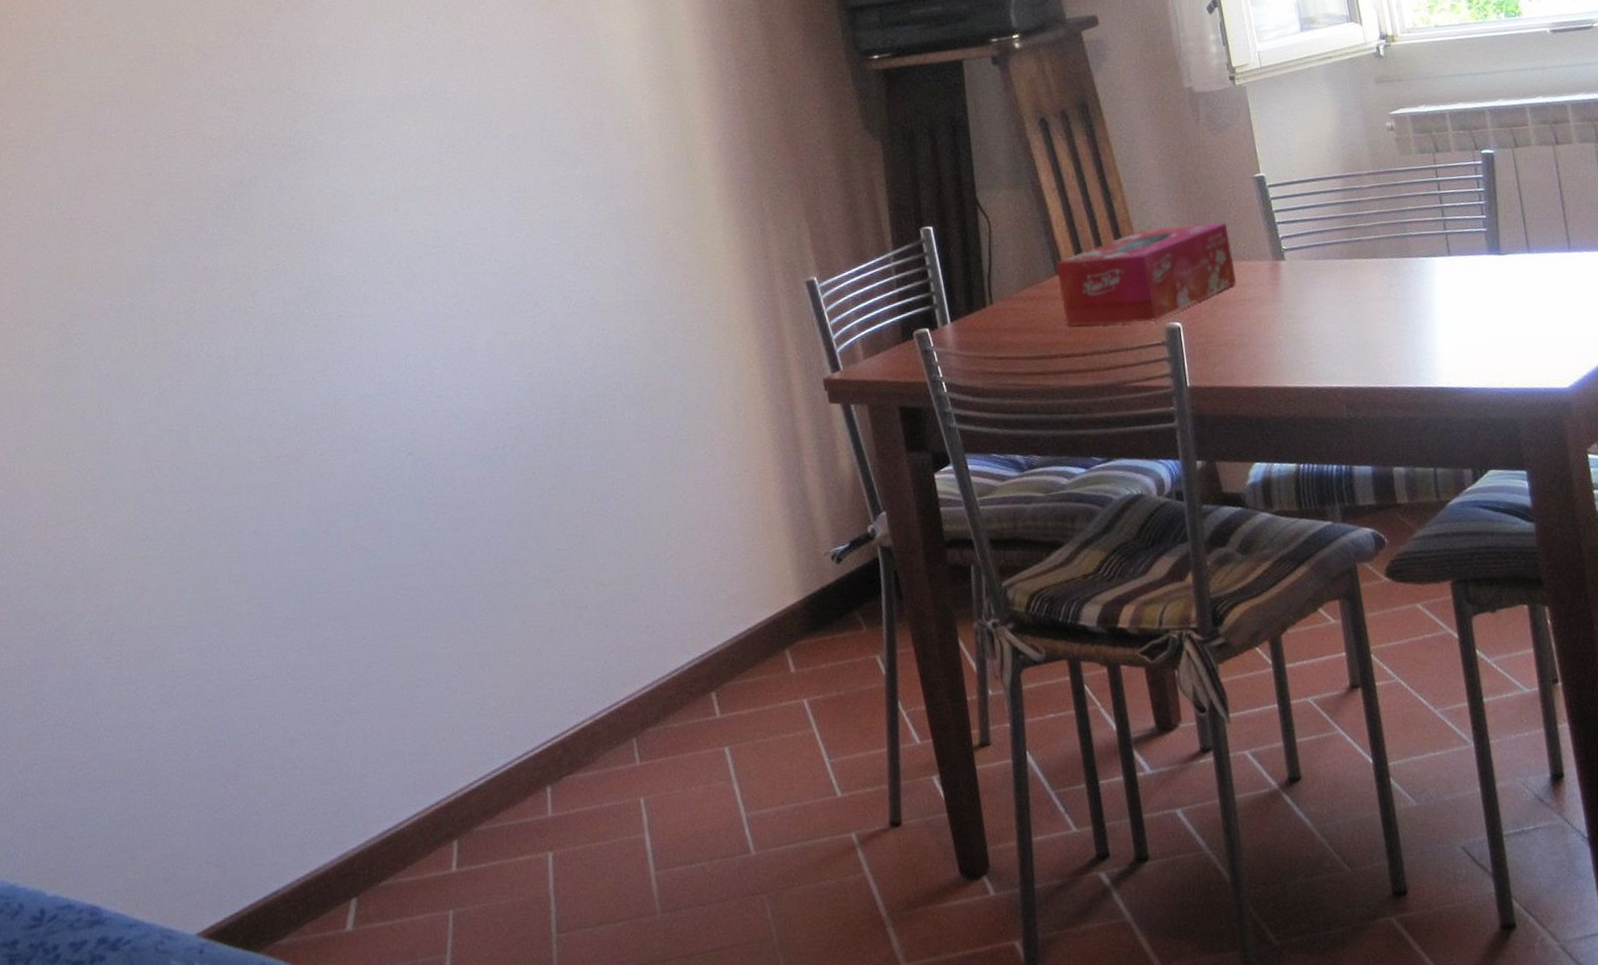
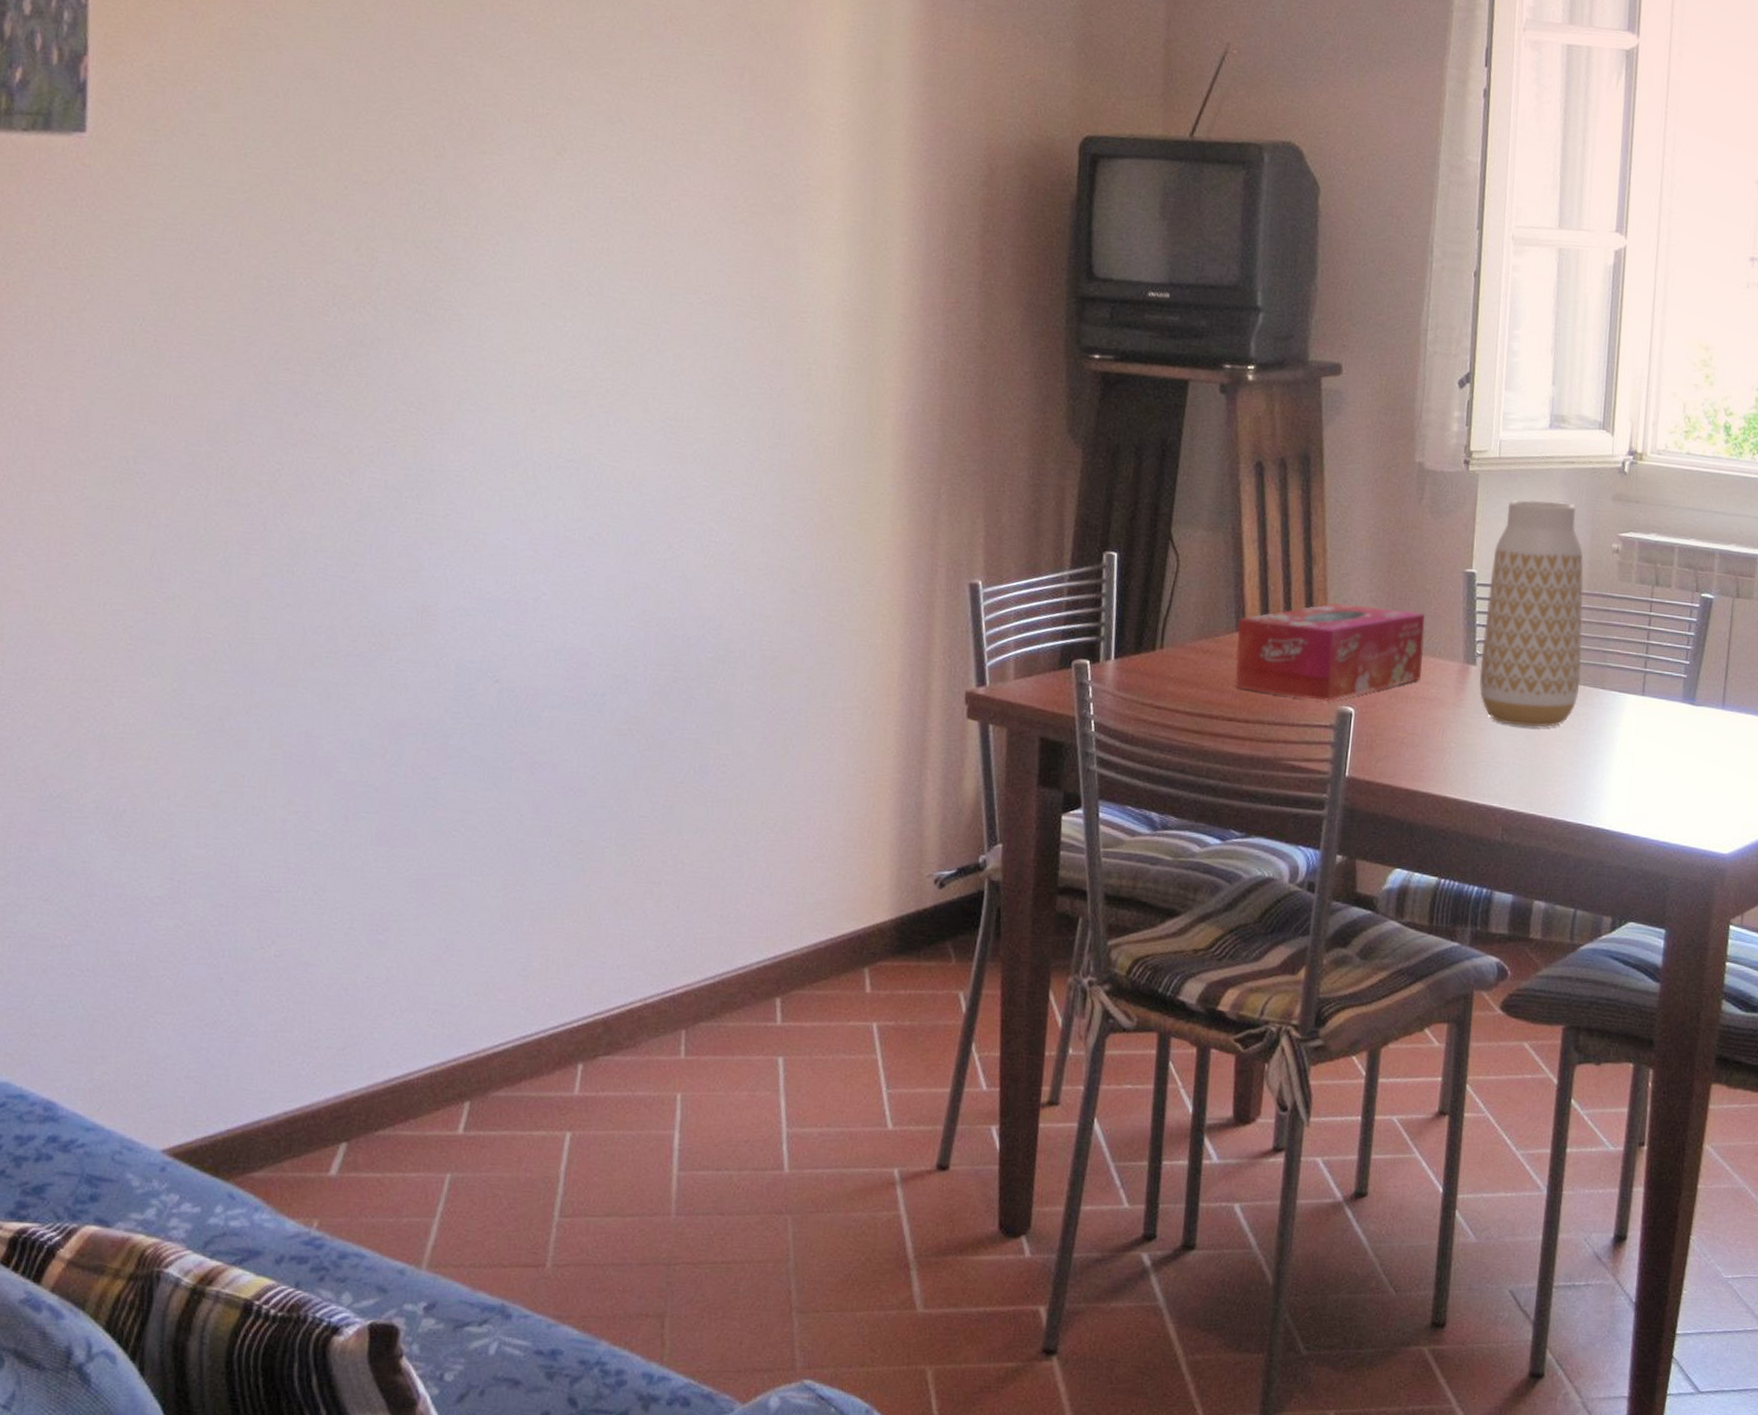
vase: none [1276,94,1388,308] -> present [1479,499,1584,728]

